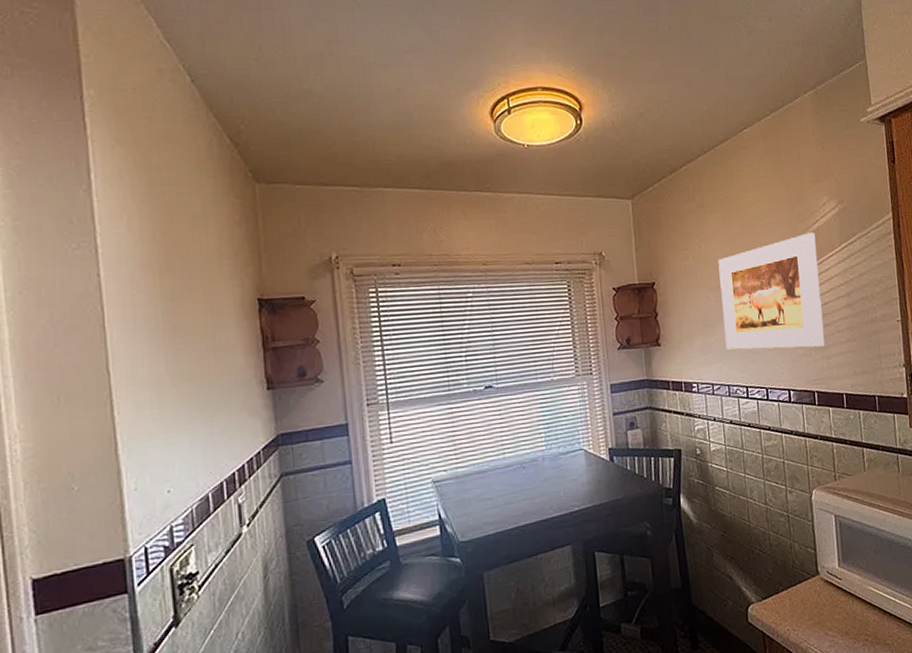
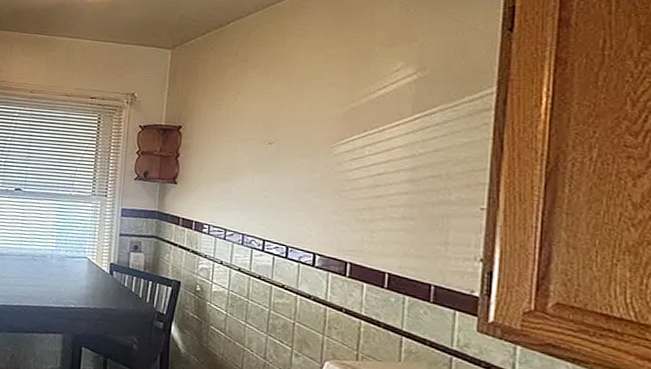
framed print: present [718,232,825,350] -> none [247,98,379,218]

